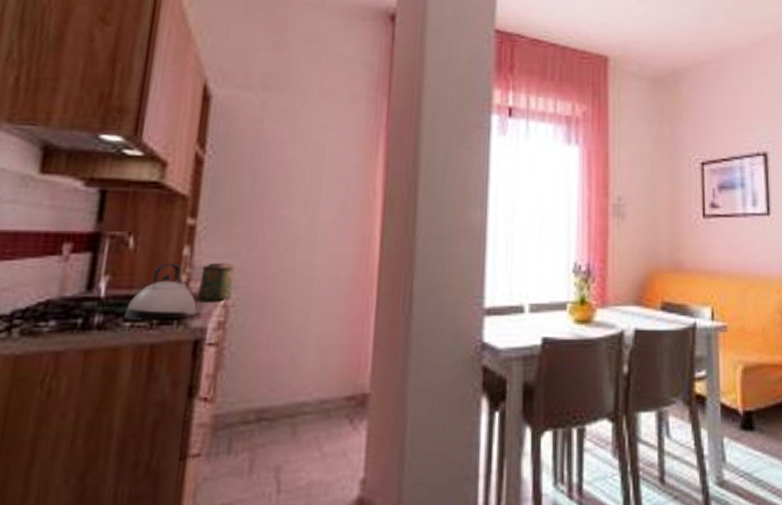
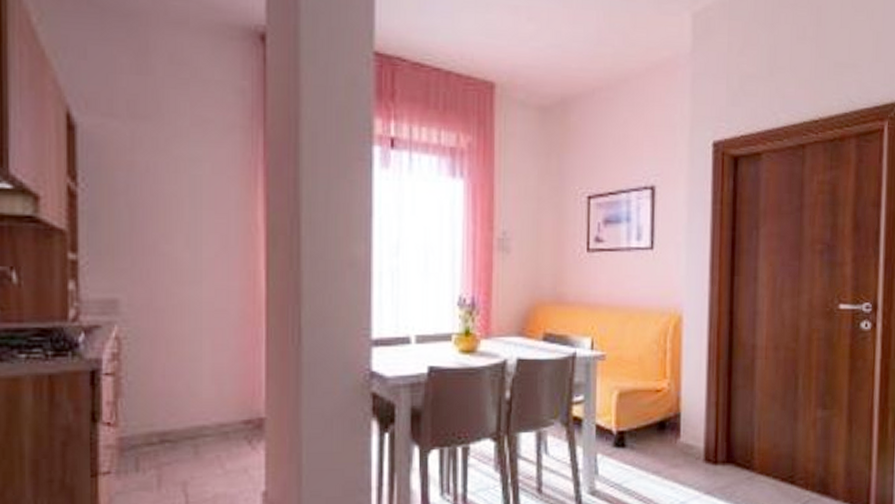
kettle: present [123,263,197,320] -> none [18,297,89,351]
canister: present [198,262,235,302] -> none [89,296,123,335]

